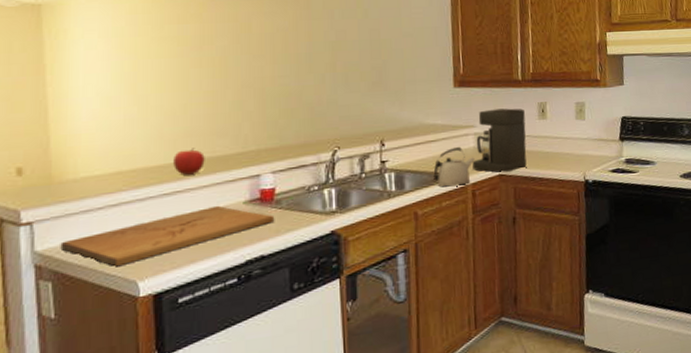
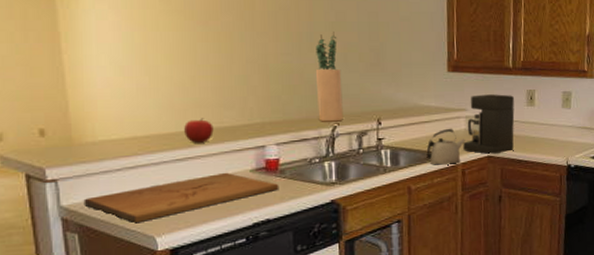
vase: none [314,51,344,148] -> present [315,32,343,123]

